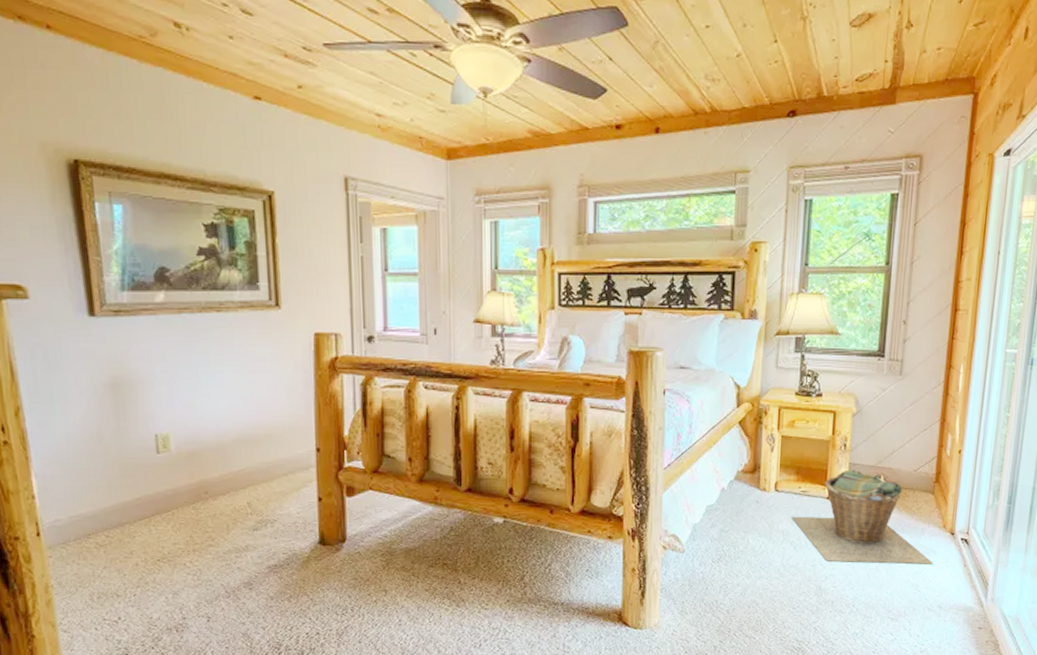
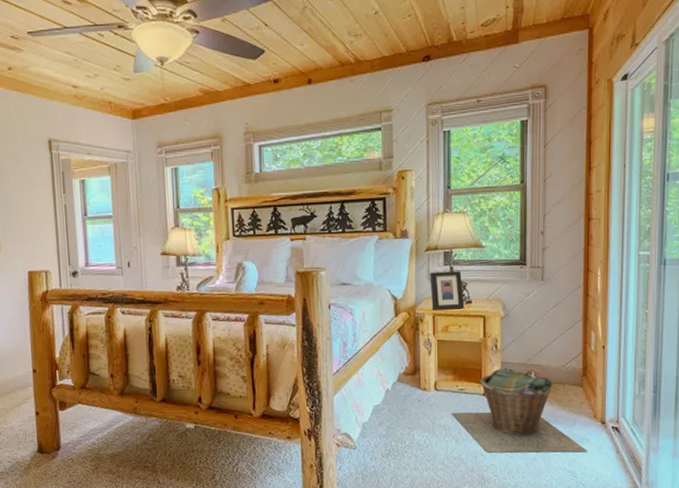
picture frame: none [778,359,814,402] -> present [430,271,465,310]

